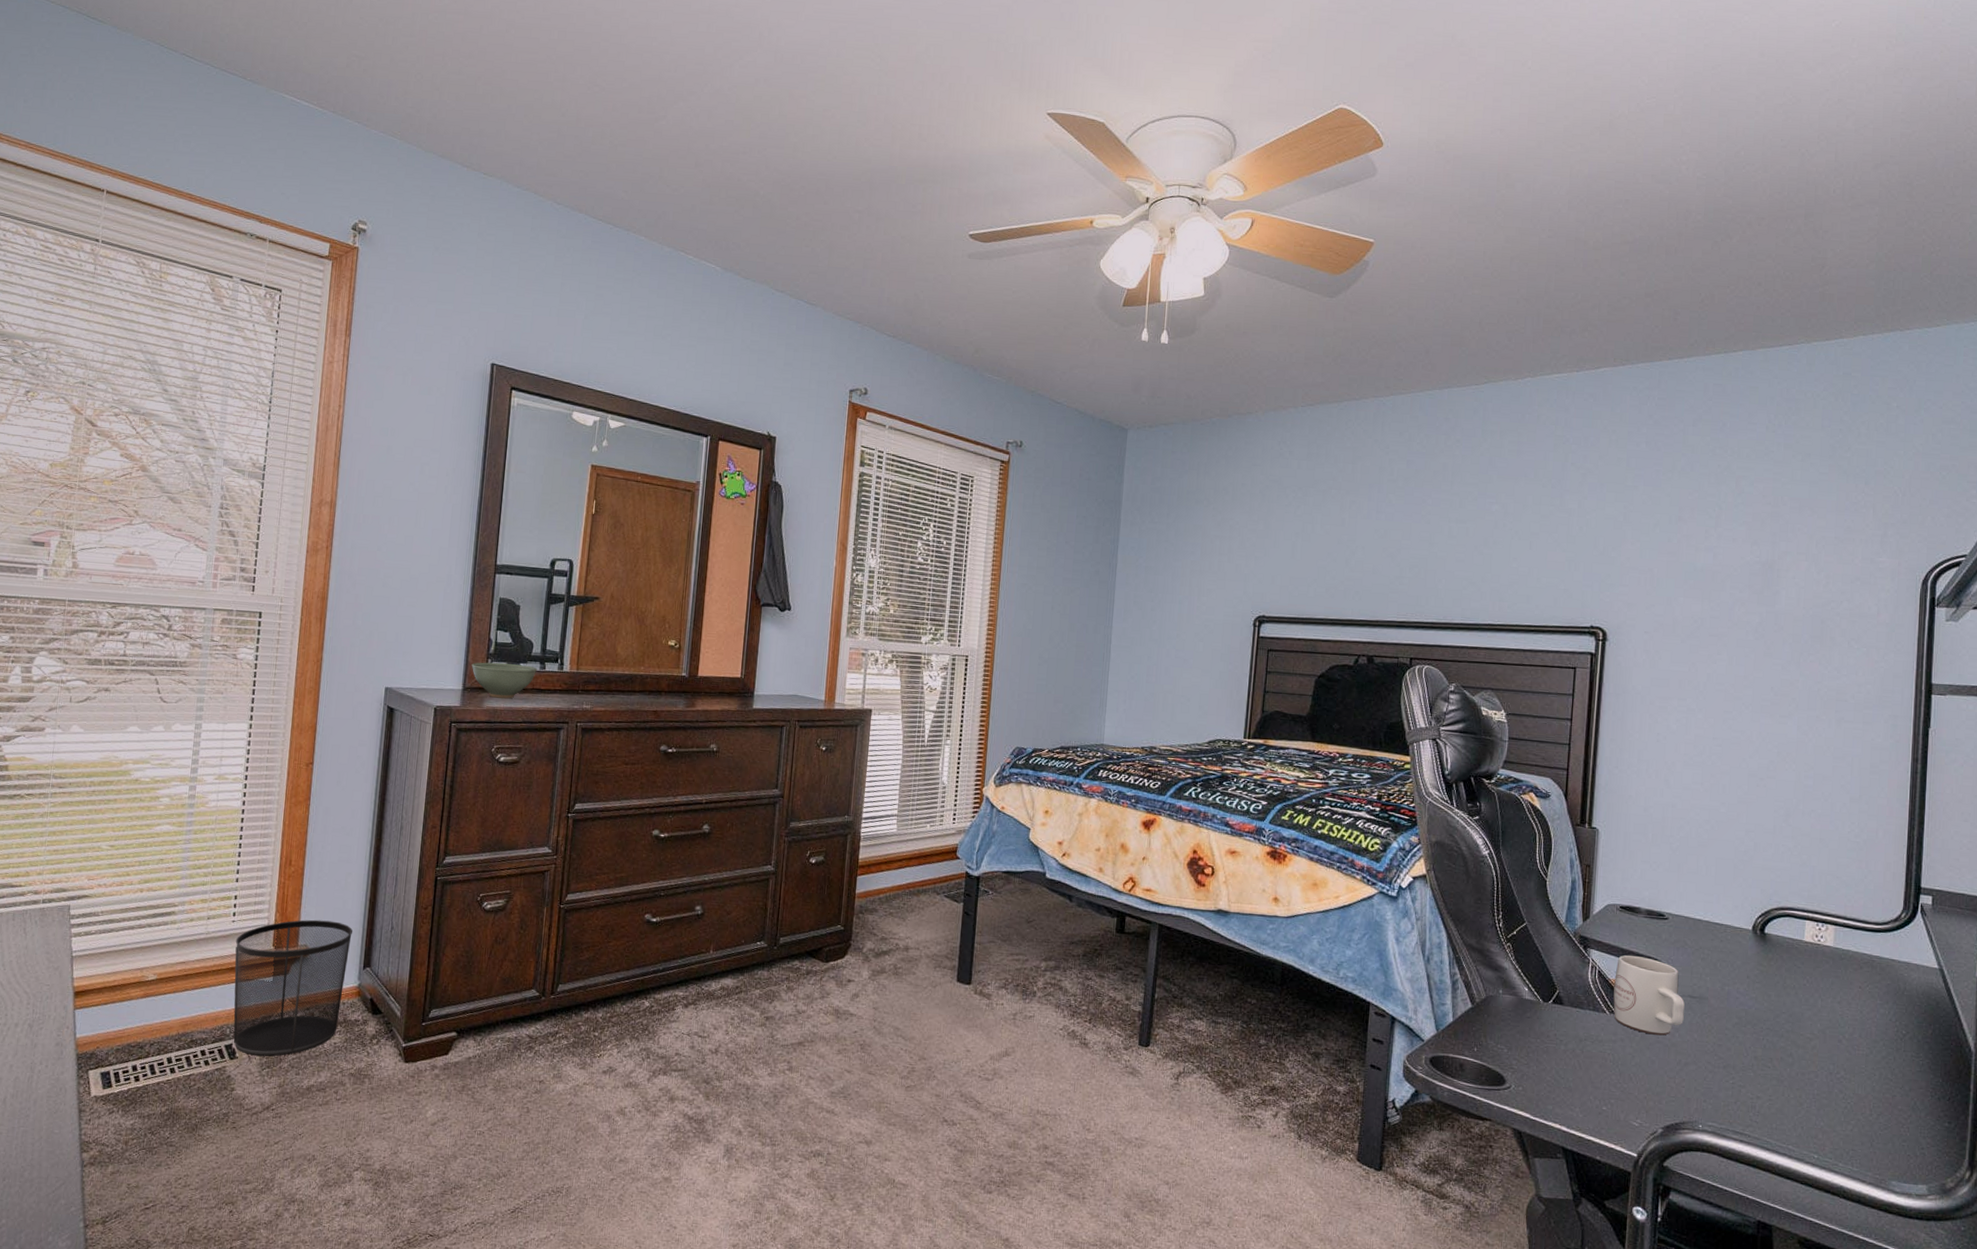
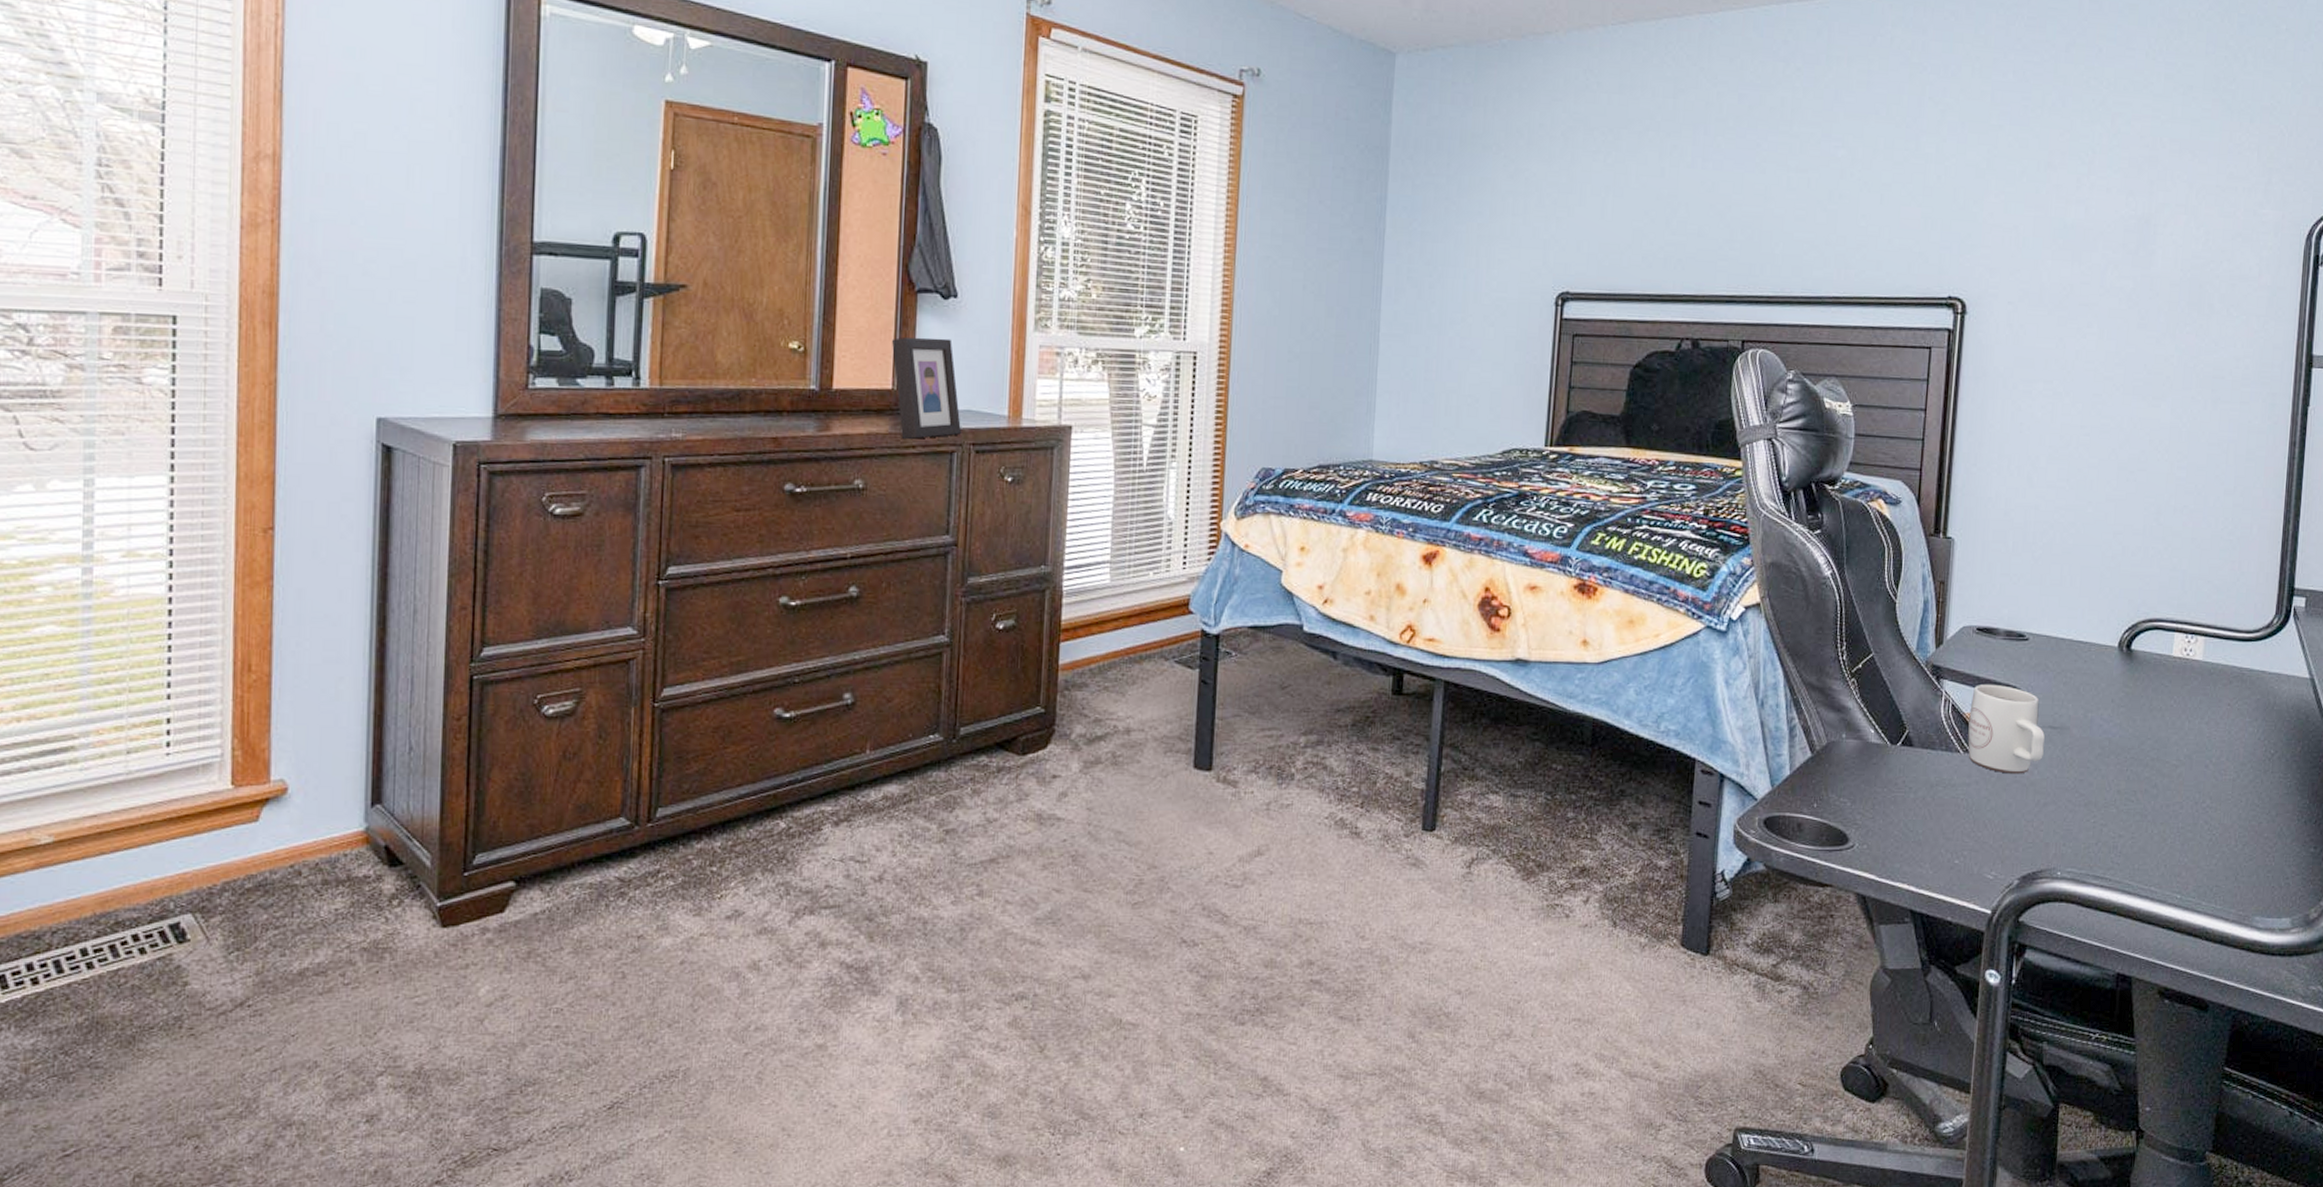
waste bin: present [233,919,353,1056] -> none [173,744,351,935]
bowl: present [471,662,538,699] -> none [504,378,603,428]
picture frame: none [742,639,790,716] -> present [892,337,961,440]

